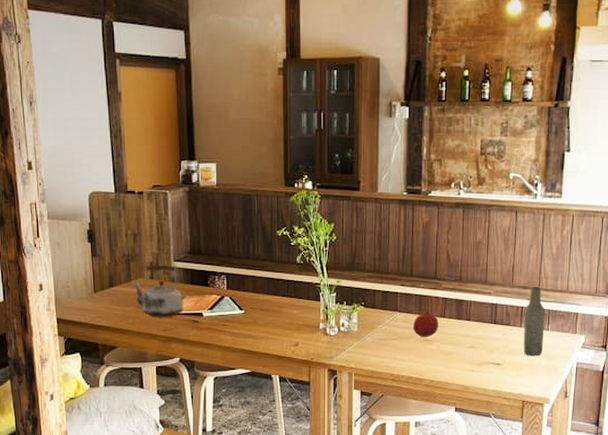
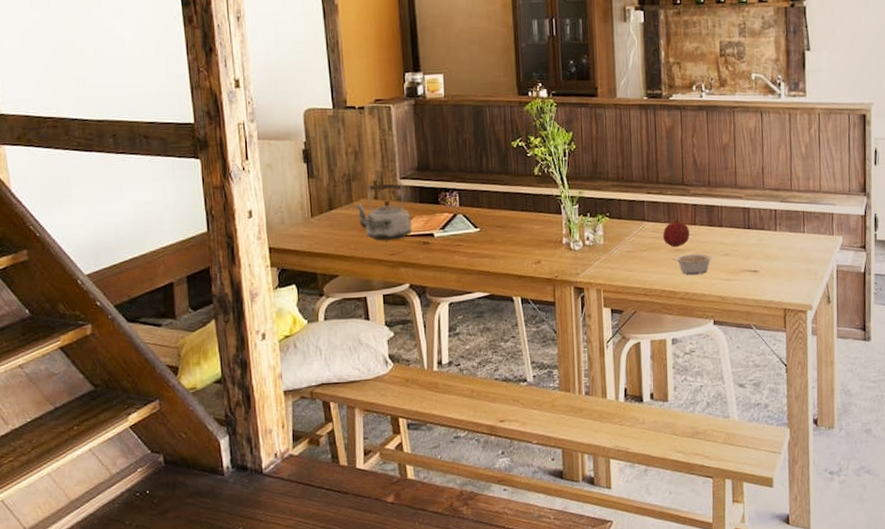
legume: none [419,344,459,365] -> present [671,253,713,275]
bottle: present [523,286,545,356] -> none [778,187,800,261]

